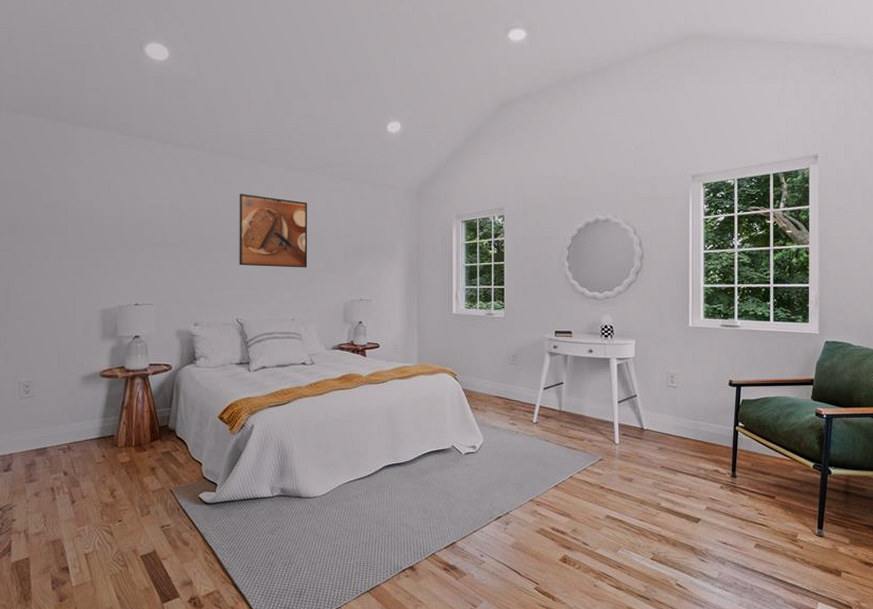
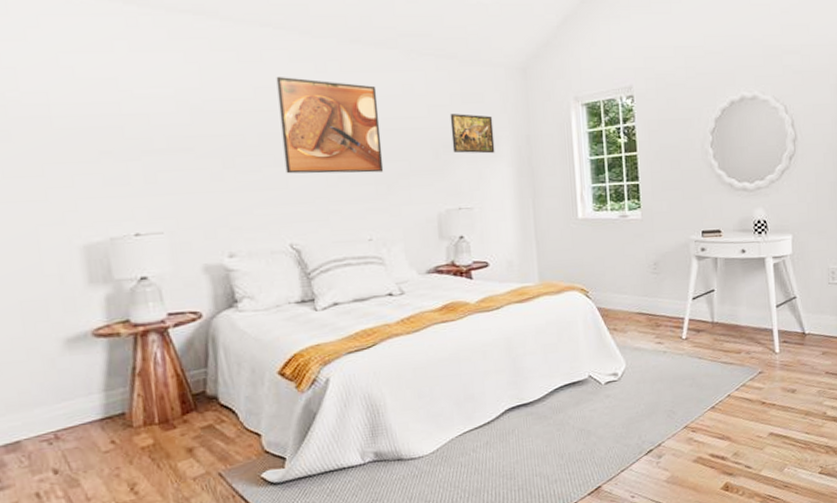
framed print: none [359,225,392,258] -> present [450,114,495,154]

